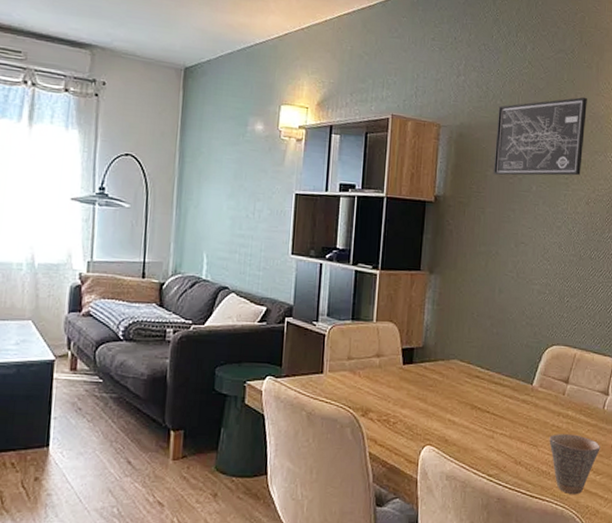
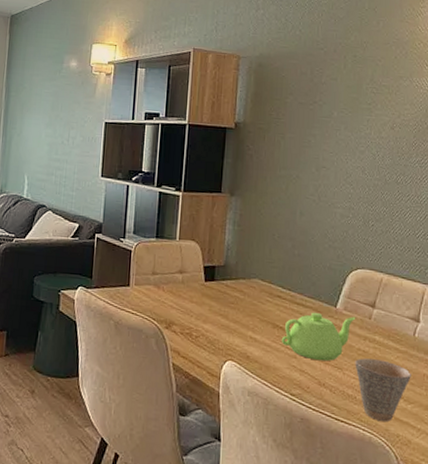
teapot: none [479,390,551,440] -> present [281,312,356,362]
wall art: present [493,97,587,176] -> none [292,24,390,102]

